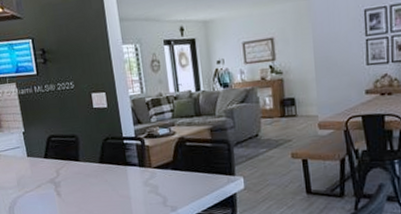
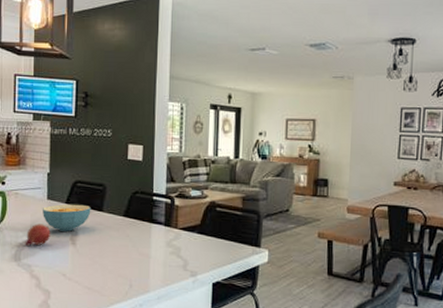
fruit: none [15,180,37,202] -> present [25,223,51,246]
cereal bowl: none [24,157,69,184] -> present [42,204,91,232]

